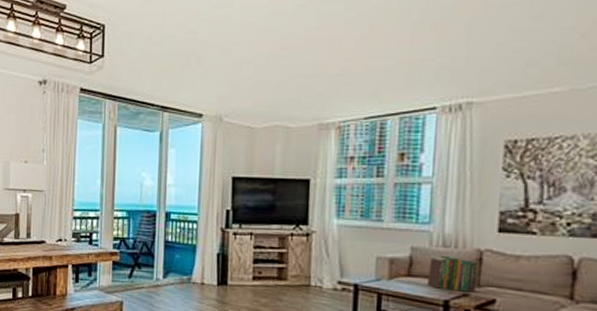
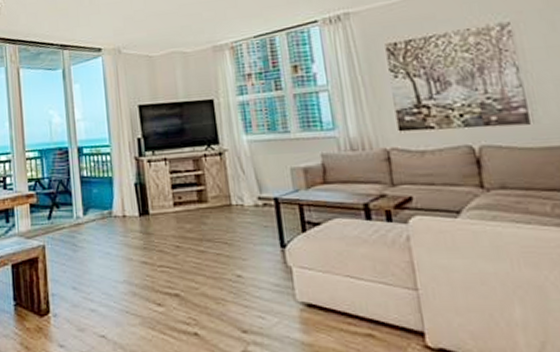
books: present [428,256,480,293] -> none [341,159,392,194]

